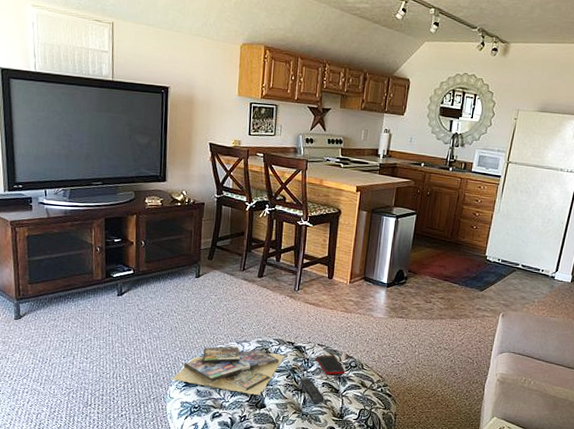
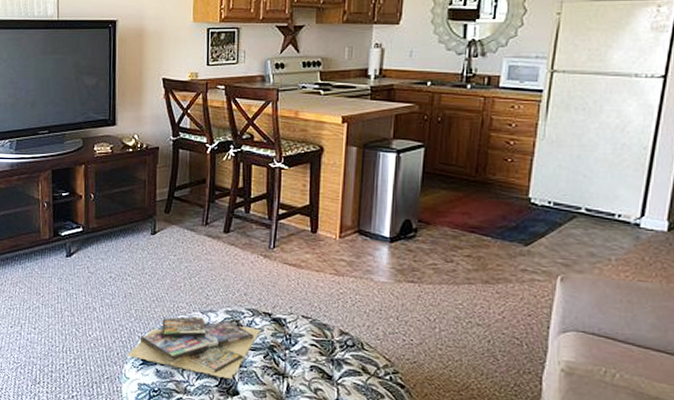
remote control: present [298,377,324,403] -> none [279,358,314,393]
cell phone: present [316,355,345,375] -> none [300,330,340,356]

